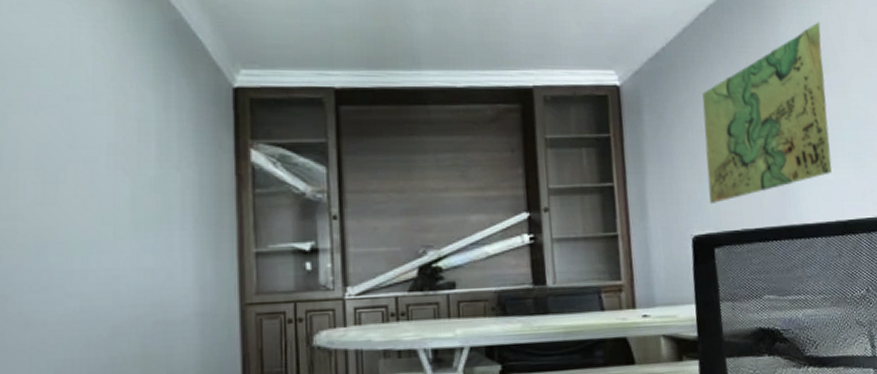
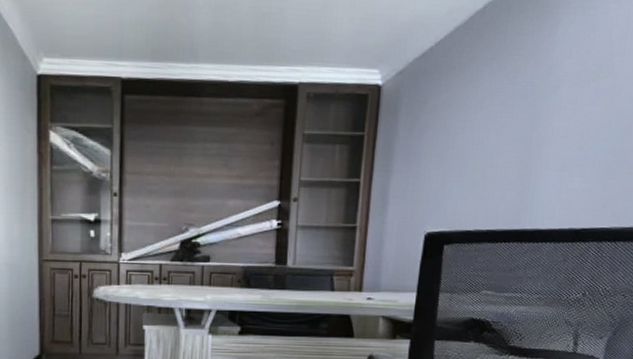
map: present [702,21,832,205] -> none [448,22,604,205]

